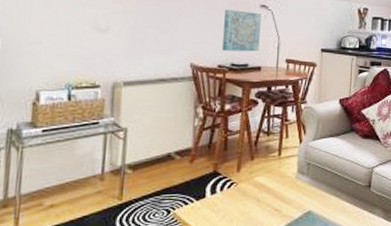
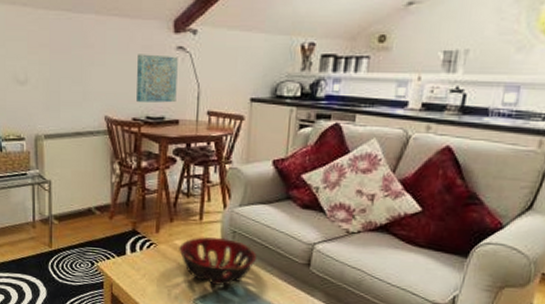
decorative bowl: none [259,170,329,216] -> present [179,236,257,286]

